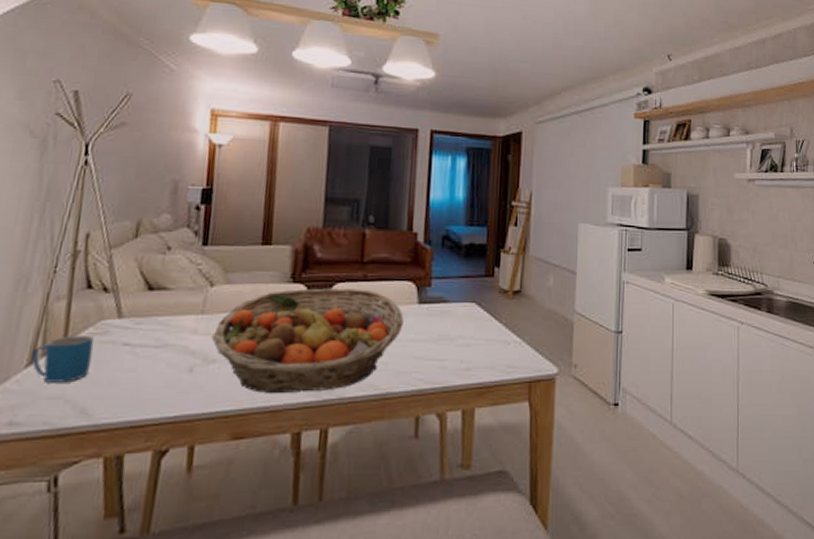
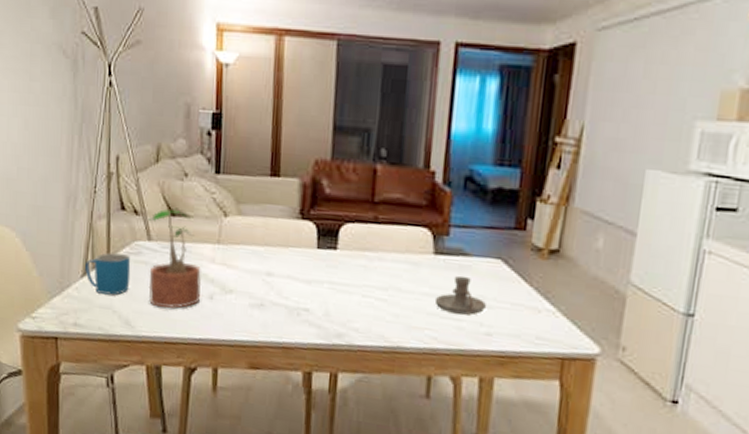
potted plant: none [114,283,181,389] -> present [148,209,202,308]
fruit basket: present [212,288,404,394] -> none [228,226,417,335]
candle holder: none [420,320,465,355] -> present [434,275,486,316]

